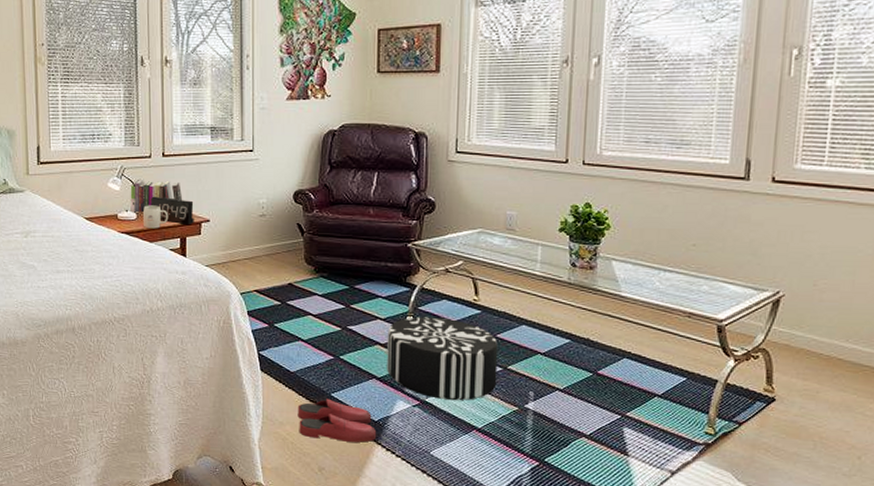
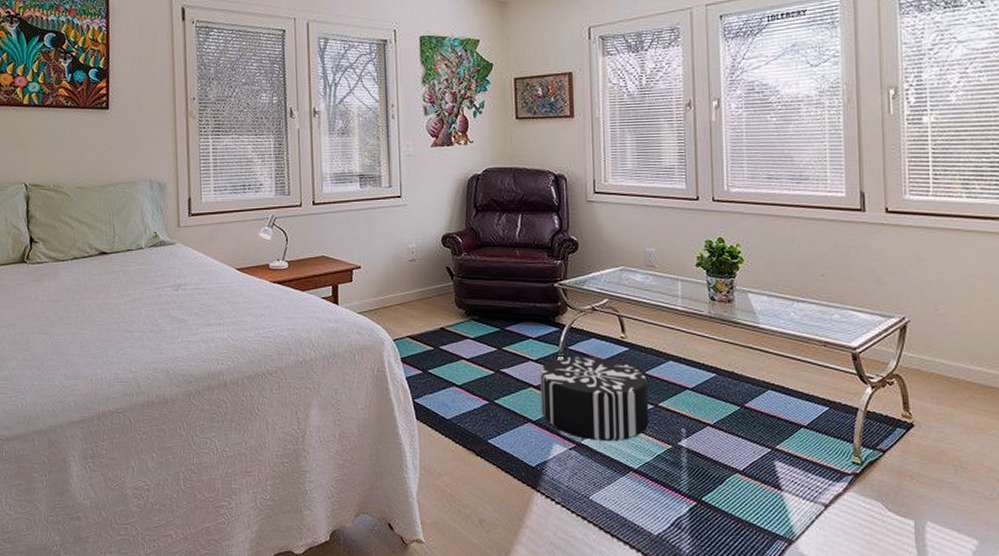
books: present [130,180,183,213] -> none [281,229,334,262]
mug: present [142,205,169,229] -> none [294,253,320,278]
alarm clock: present [150,196,194,225] -> none [301,244,345,273]
slippers: present [297,398,377,443] -> none [455,445,536,492]

